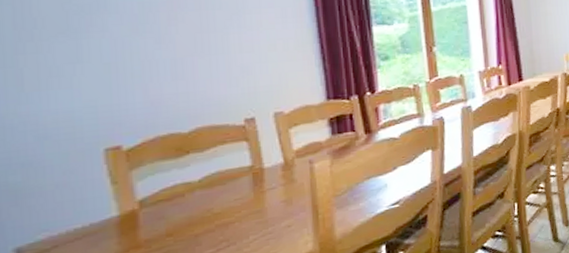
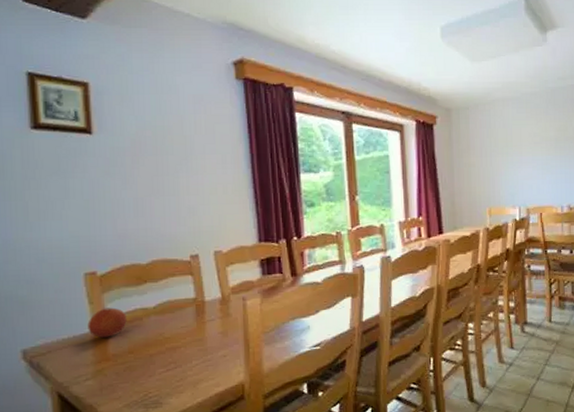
fruit: none [110,185,164,223] -> present [87,307,127,338]

